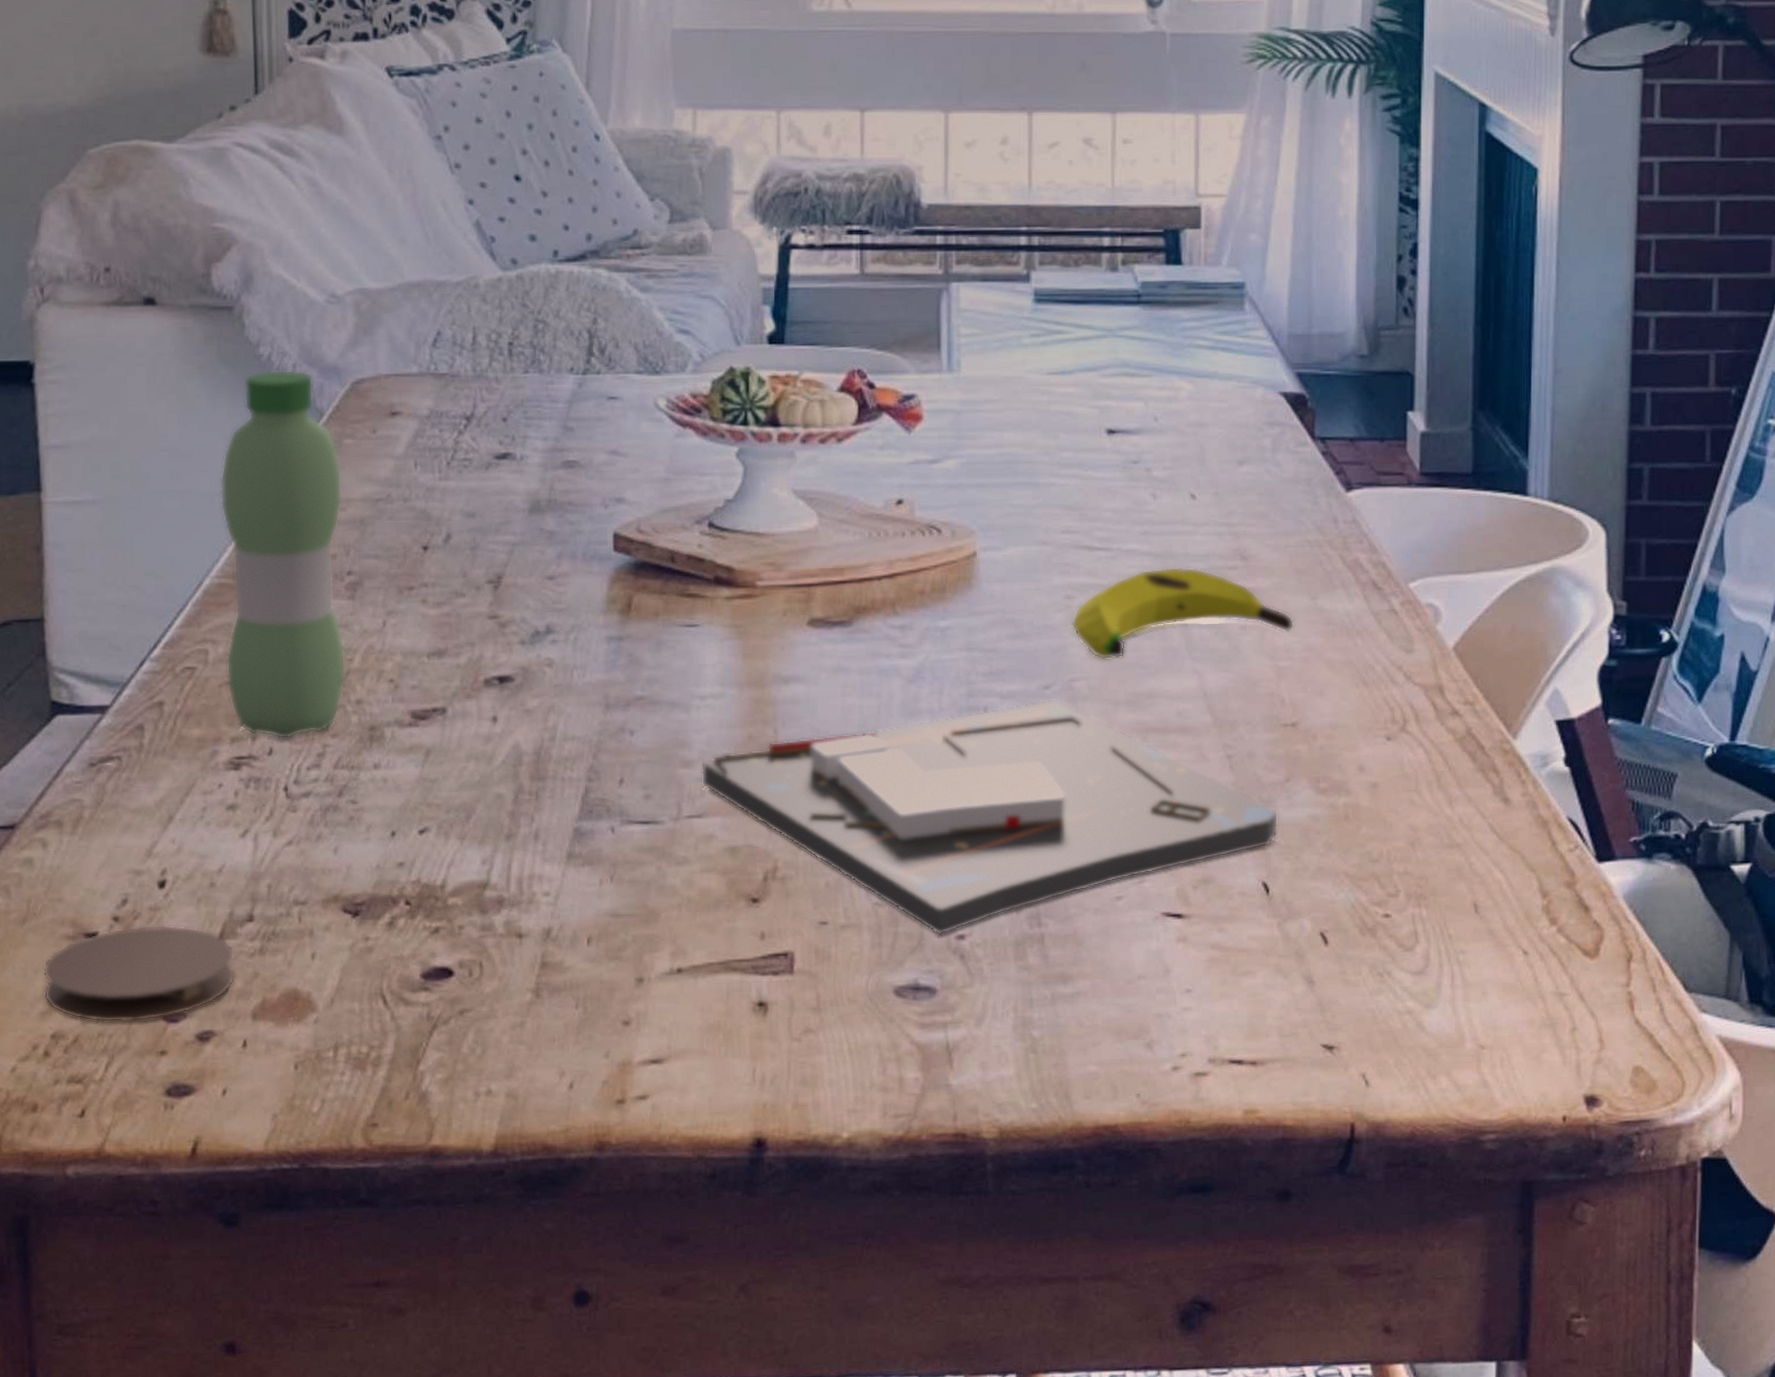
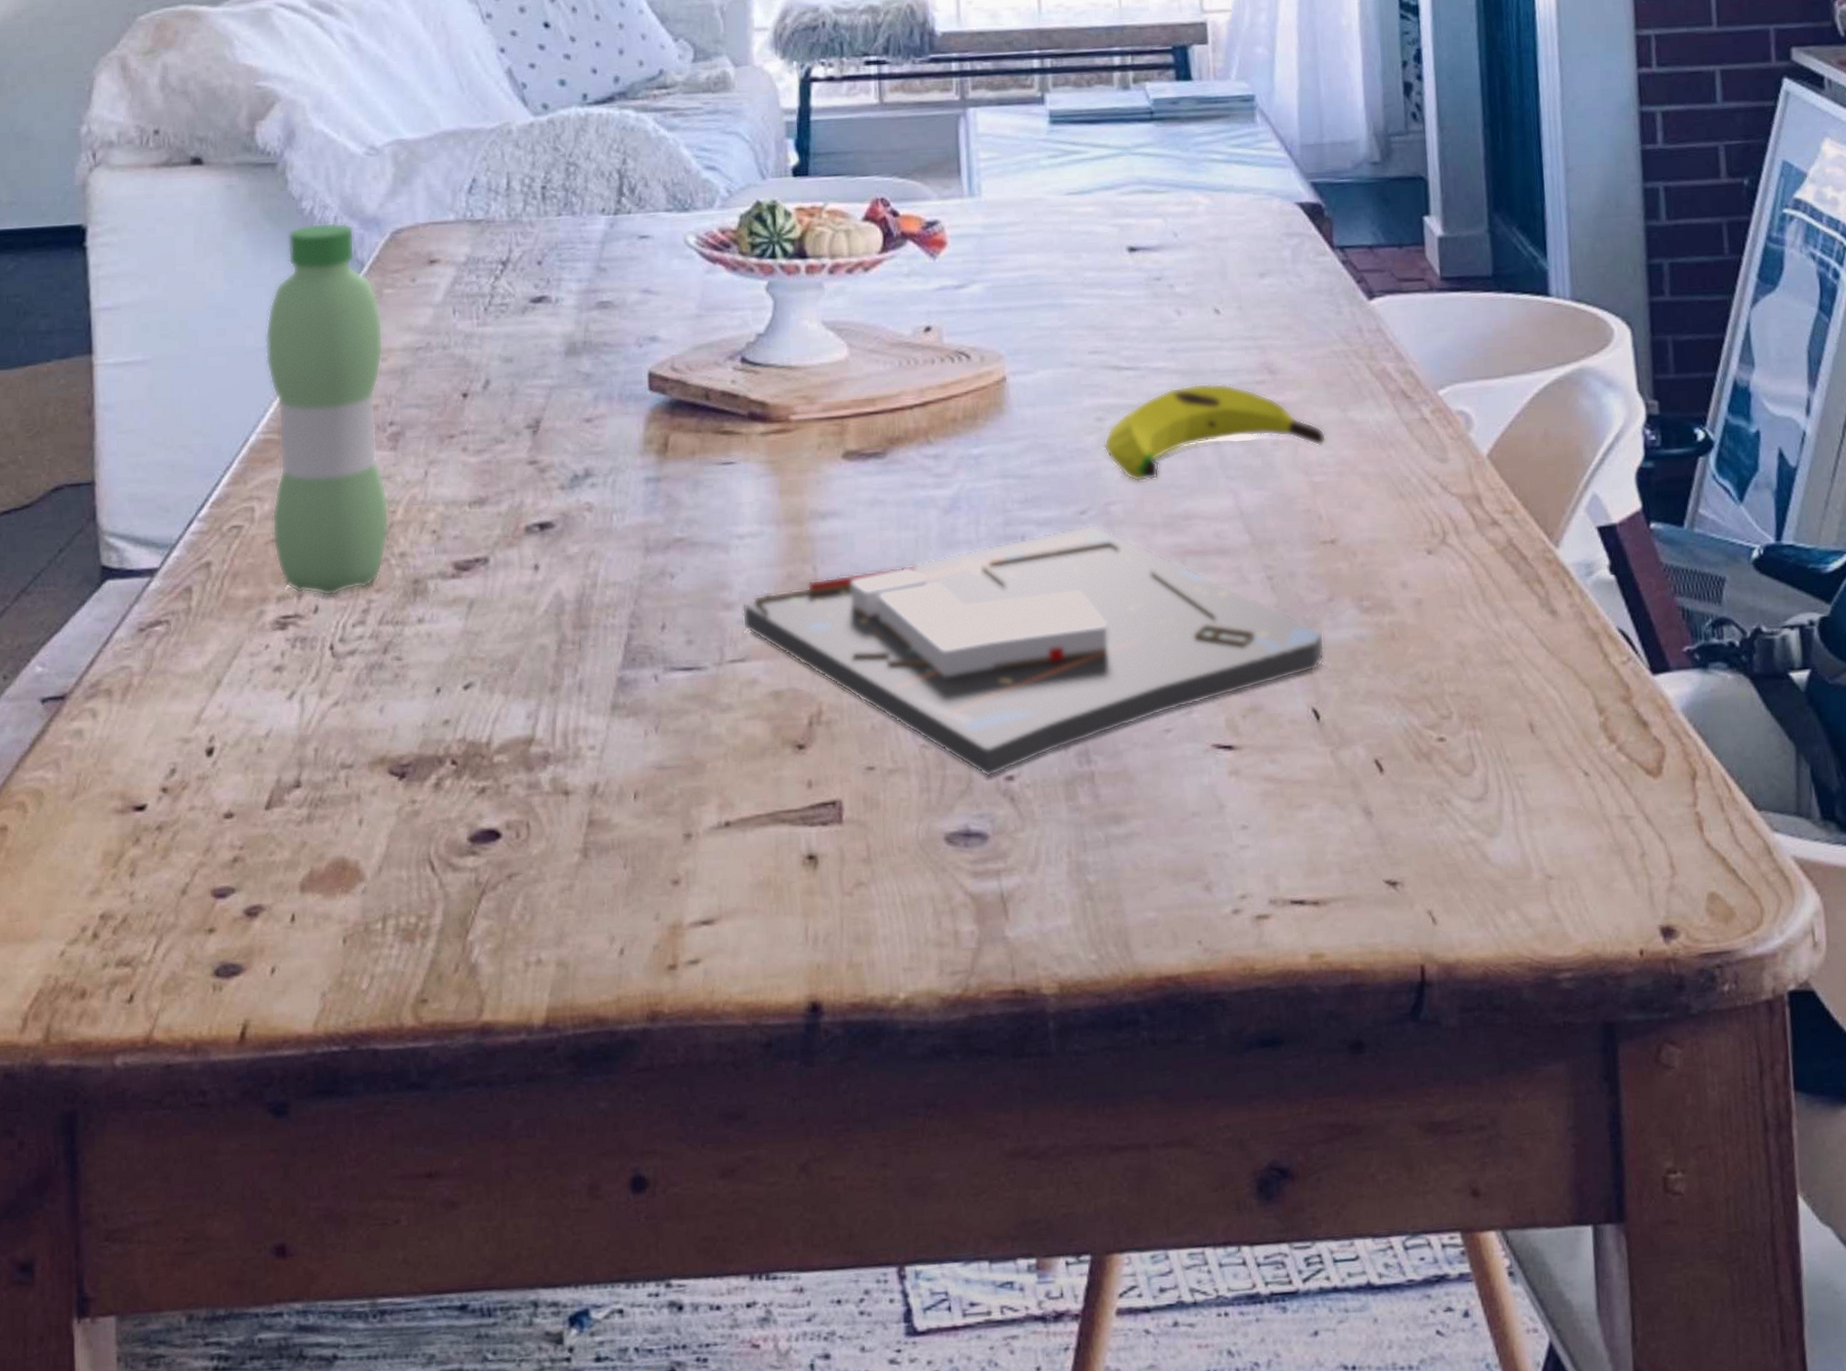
coaster: present [42,925,236,1023] -> none [91,794,283,901]

